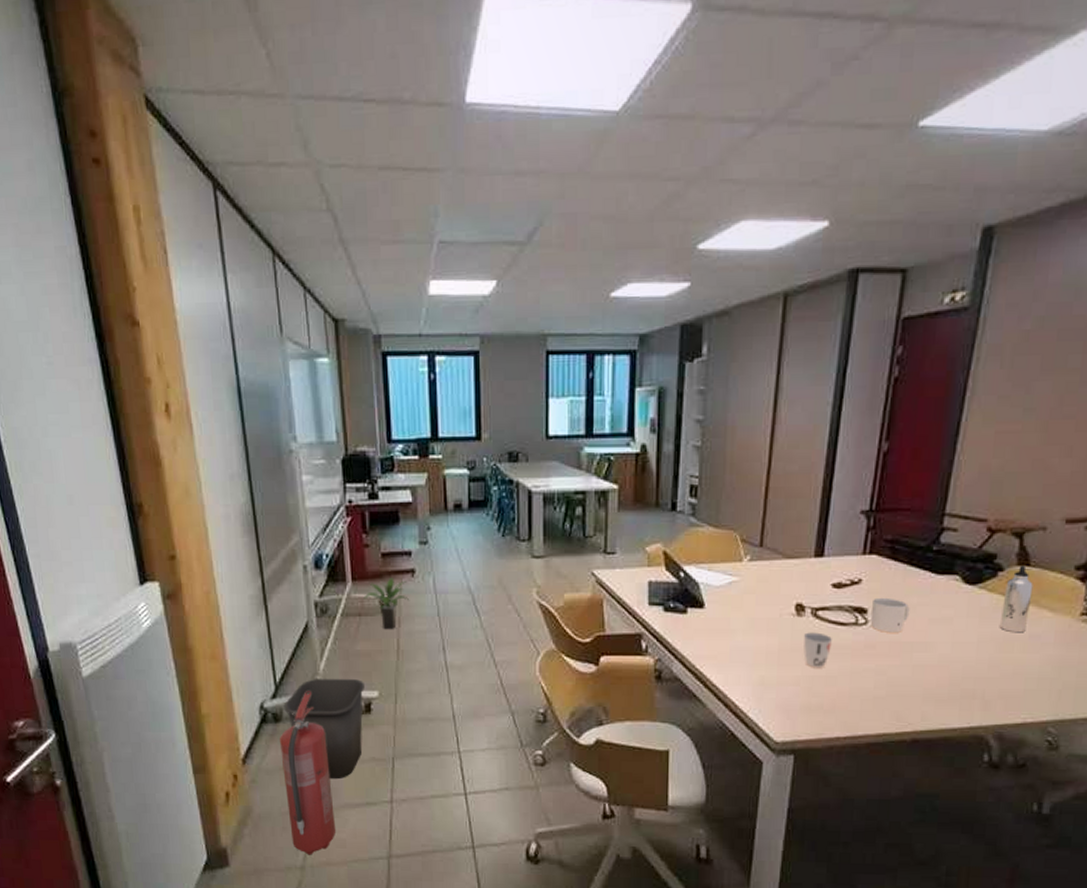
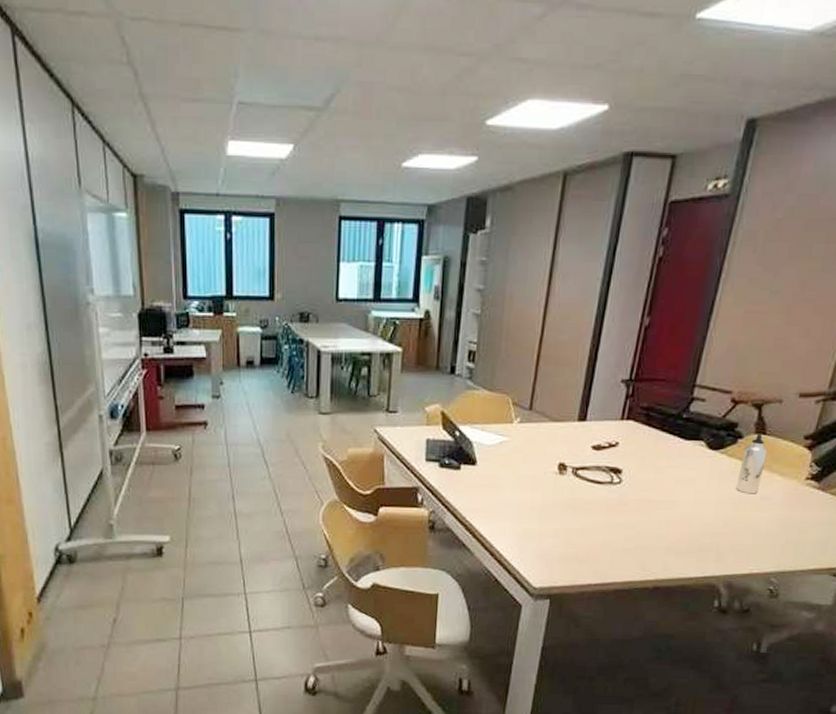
fire extinguisher: present [279,691,337,855] -> none [73,535,128,687]
waste bin: present [283,679,366,778] -> none [78,523,158,617]
potted plant: present [364,577,410,629] -> none [157,429,202,478]
cup: present [803,632,832,668] -> none [563,489,589,522]
mug: present [870,597,910,634] -> none [624,459,659,493]

